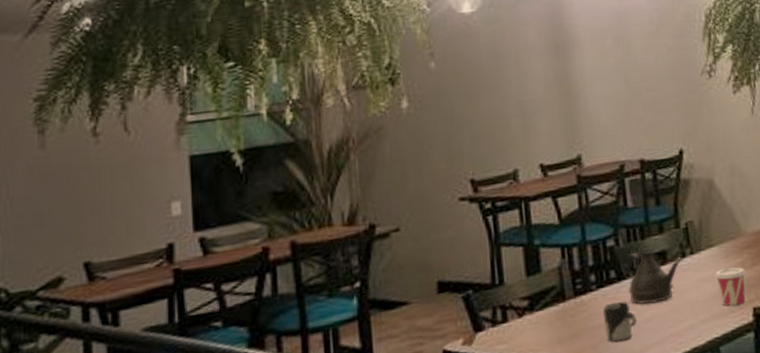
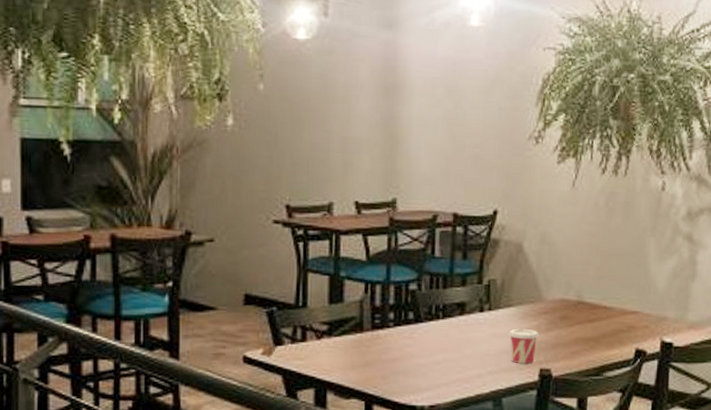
cup: present [603,301,637,342] -> none [396,341,428,377]
teapot: present [626,252,684,304] -> none [424,299,481,348]

